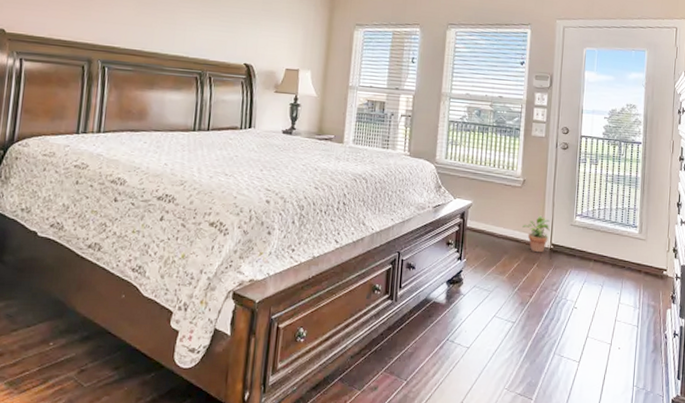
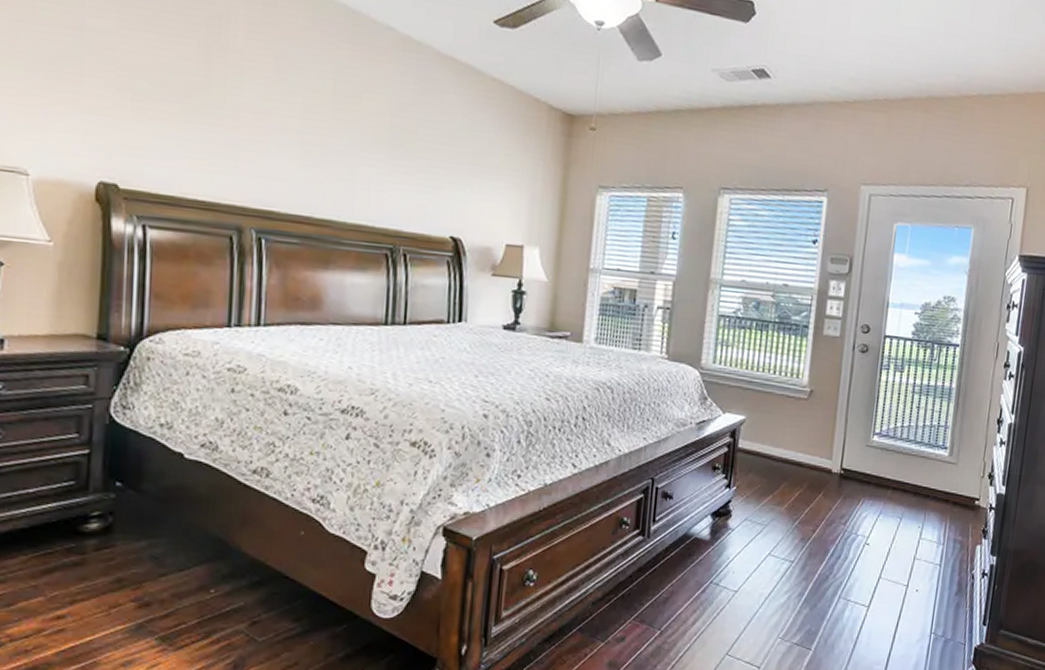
potted plant: present [521,215,550,253] -> none [805,434,841,479]

